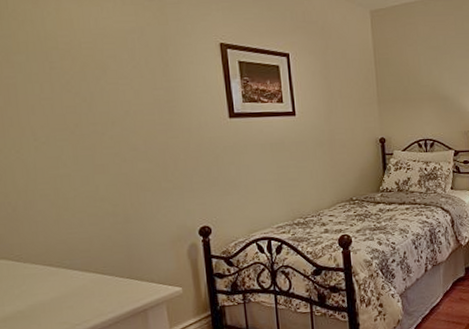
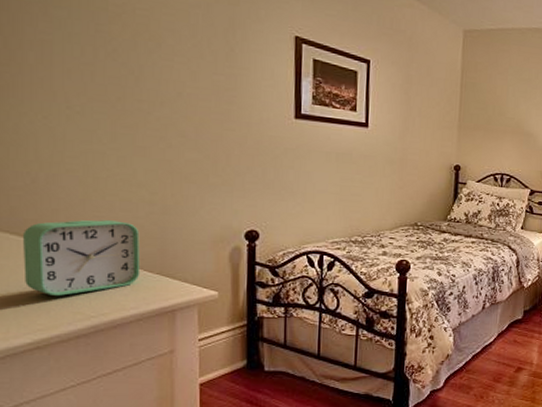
alarm clock: none [10,234,113,311] -> present [22,220,141,297]

